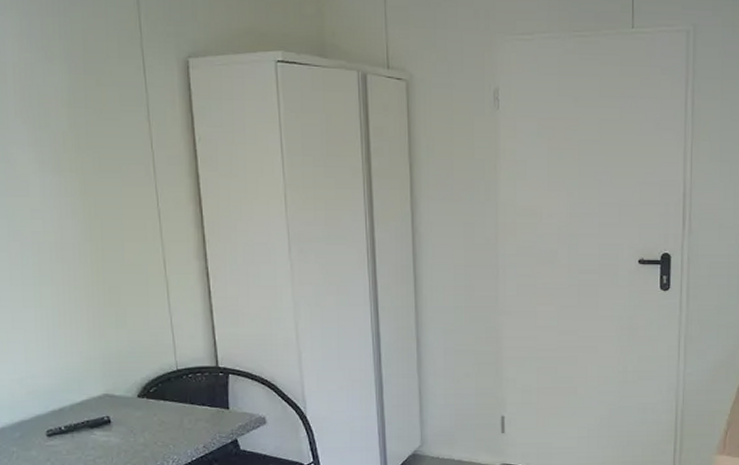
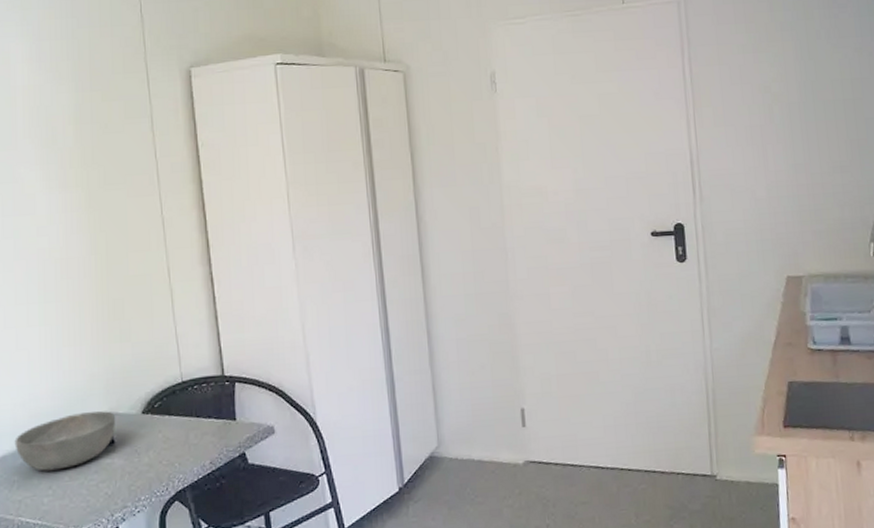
bowl: none [12,392,113,444] -> present [14,411,116,471]

